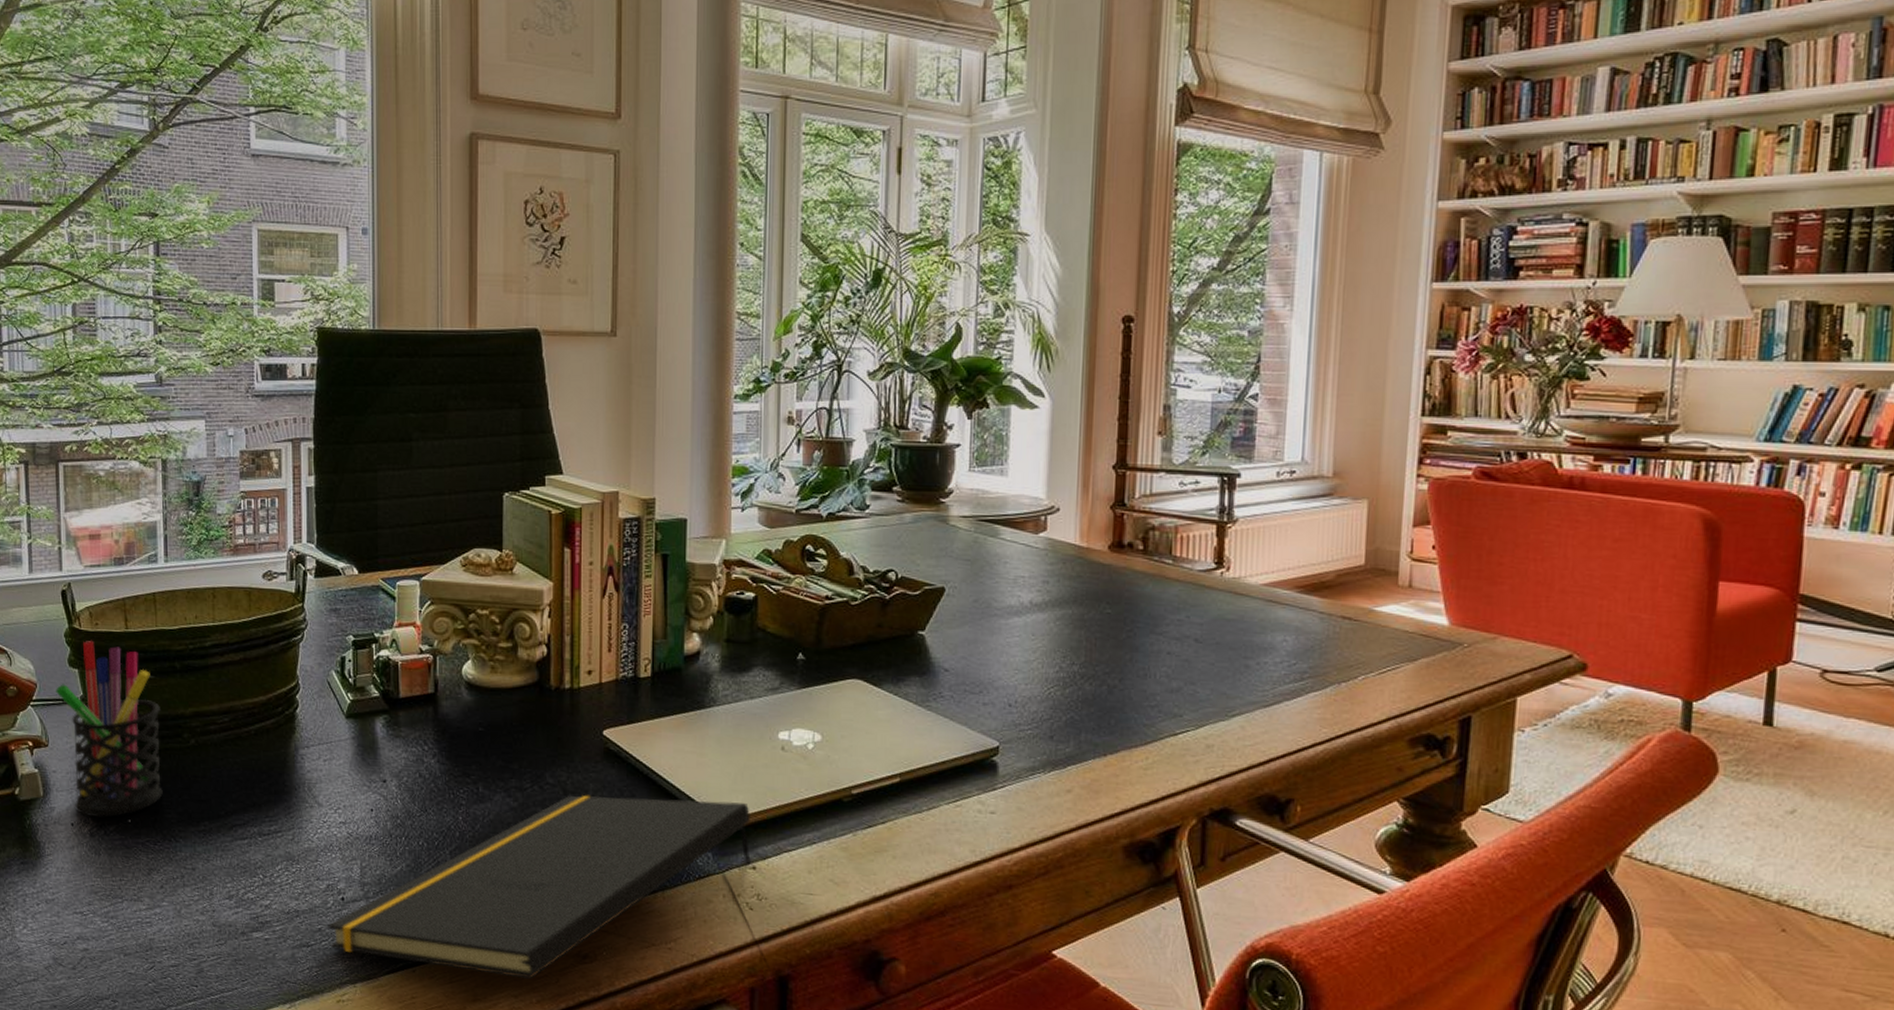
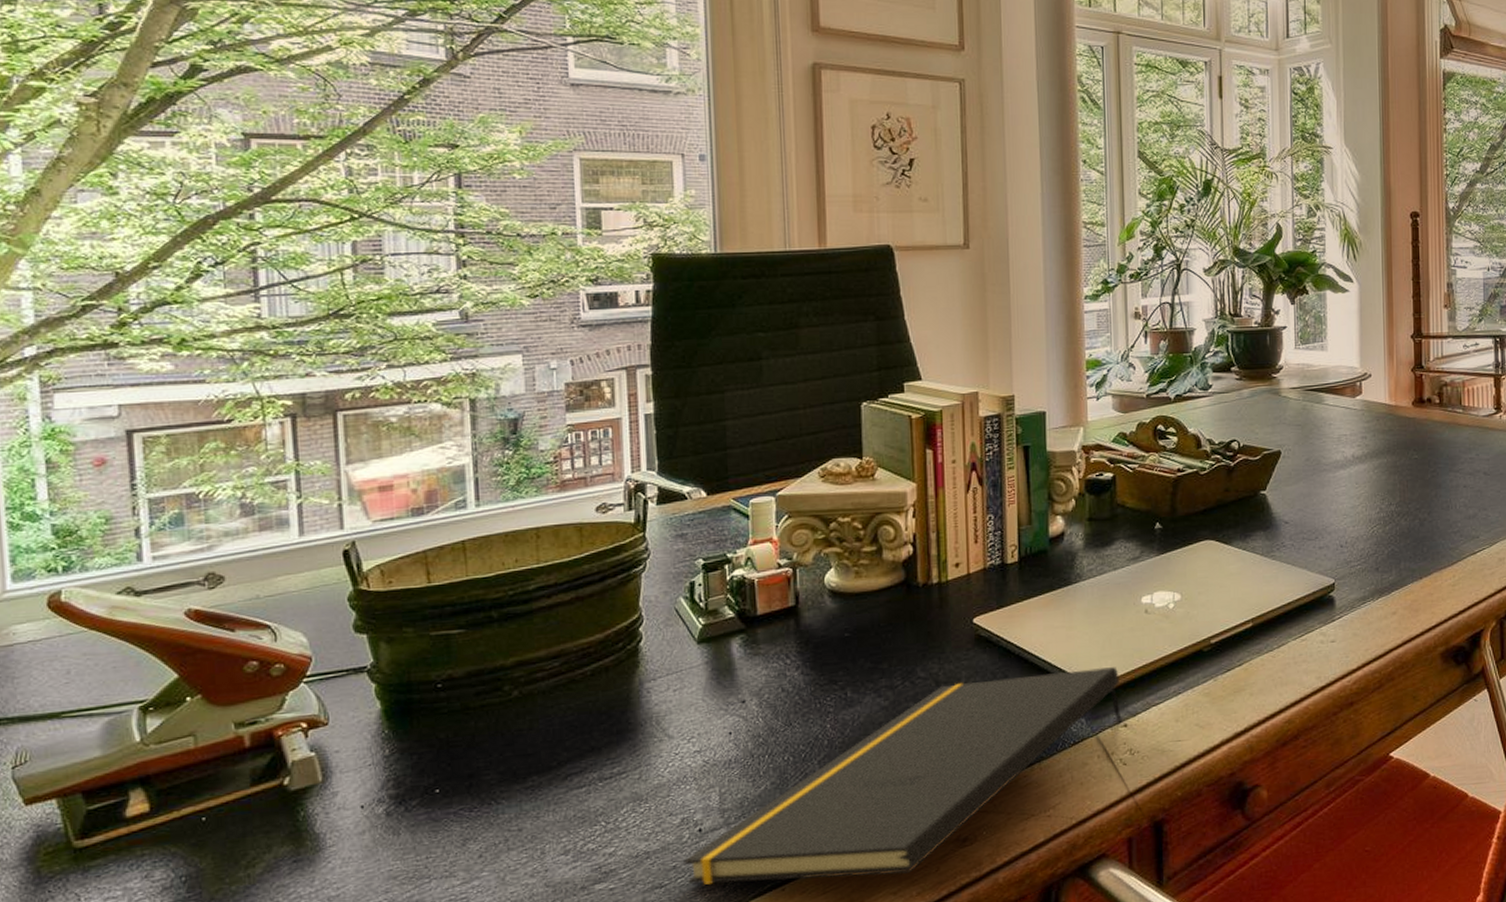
pen holder: present [56,641,163,818] -> none [337,601,479,795]

